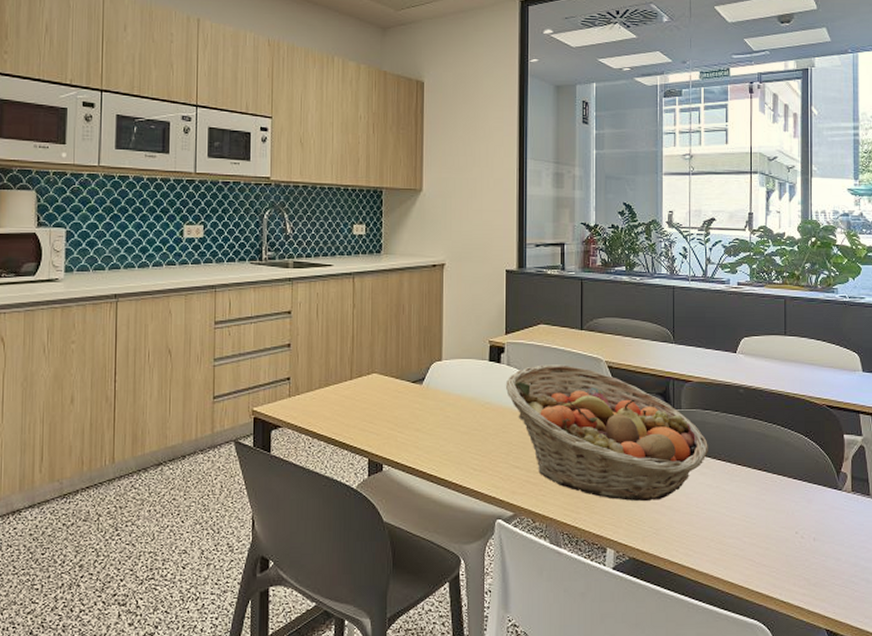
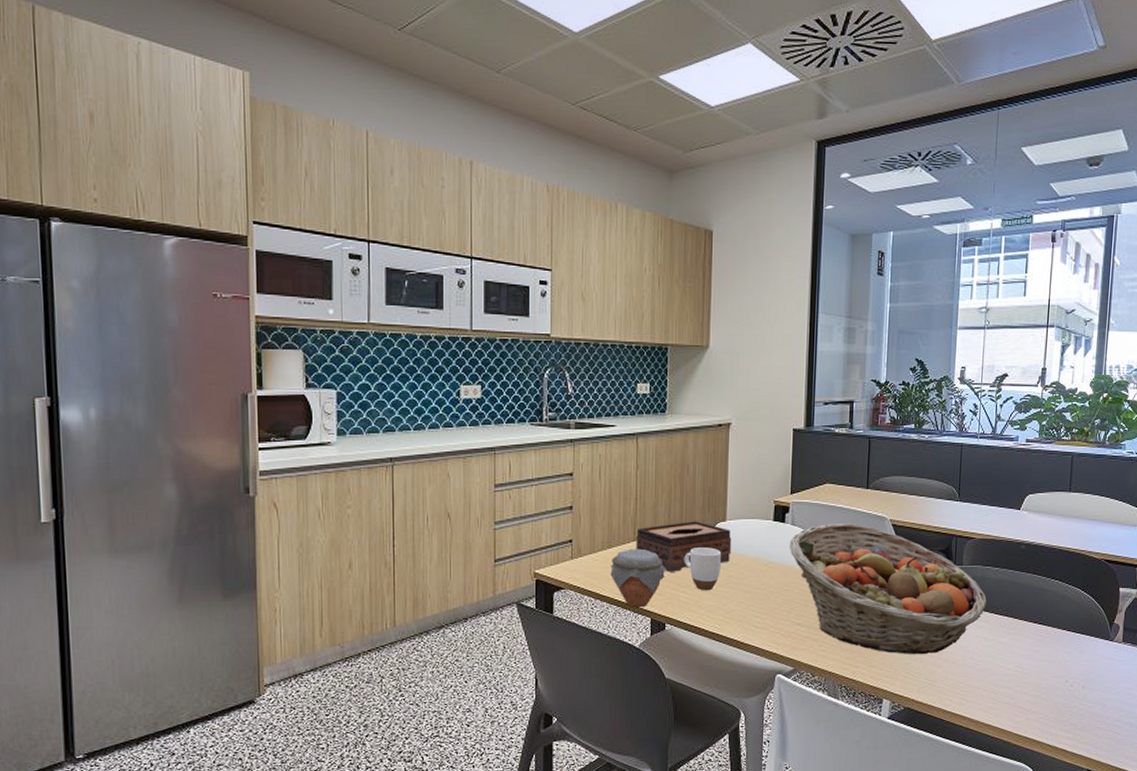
jar: none [327,387,383,448] -> present [610,548,666,608]
tissue box: none [353,360,448,411] -> present [636,521,732,572]
mug: none [400,387,437,431] -> present [684,547,721,591]

